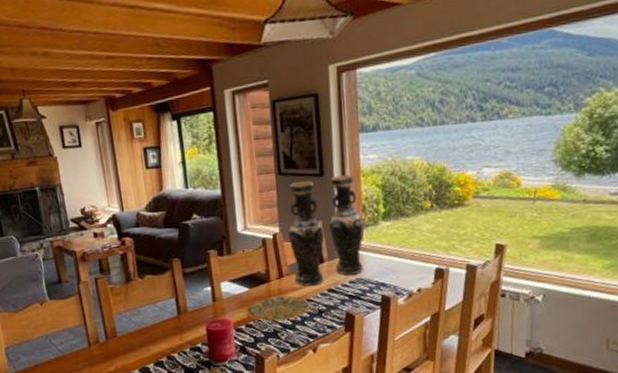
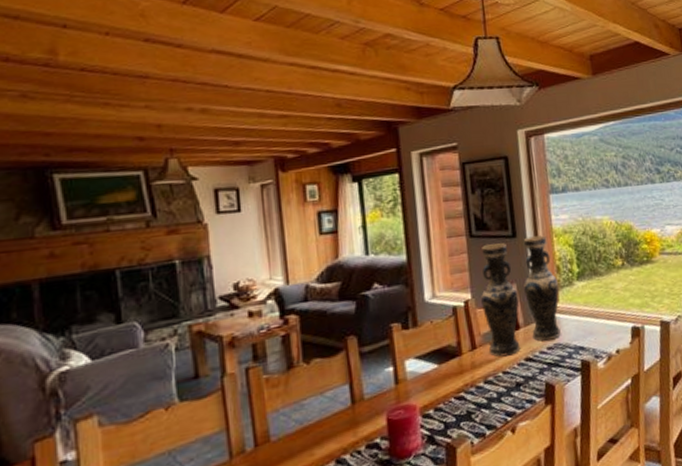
plate: present [246,295,311,321] -> none [434,369,508,402]

